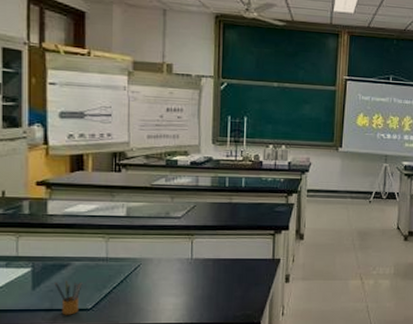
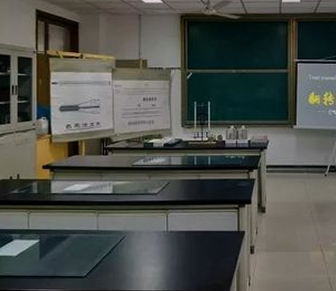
pencil box: present [54,280,83,315] -> none [57,251,79,282]

